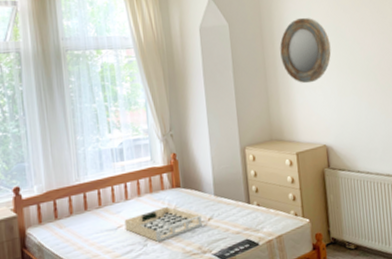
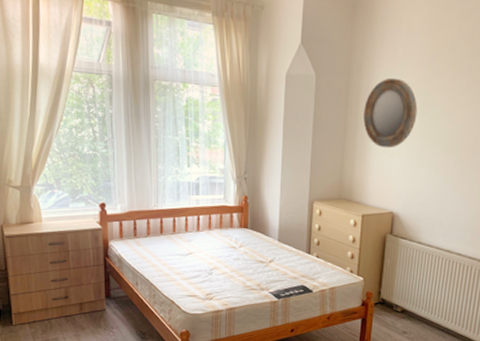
tray: present [124,207,202,242] -> none [194,244,264,273]

